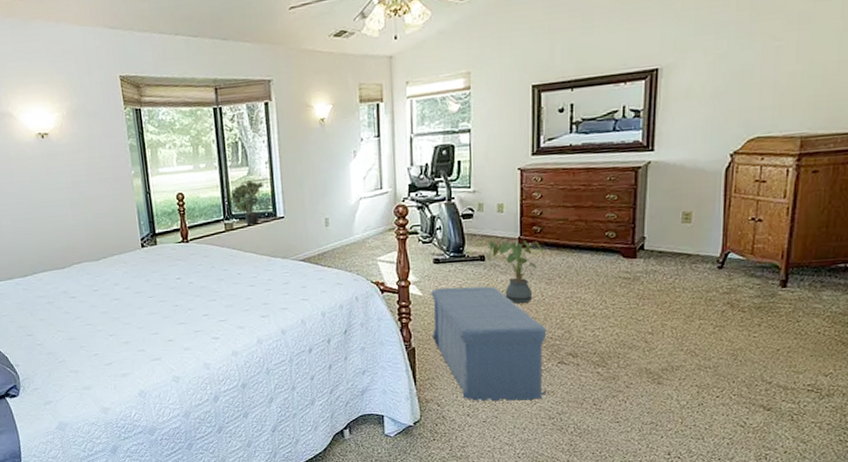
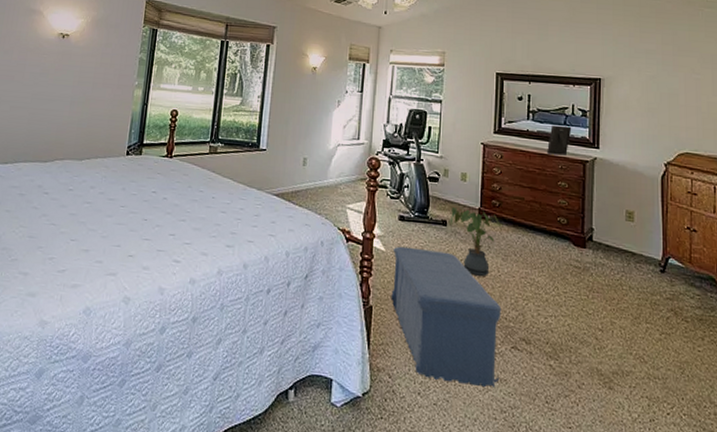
potted plant: present [230,180,265,225] -> none [219,110,254,152]
picture frame: none [594,131,622,167] -> present [547,125,572,156]

